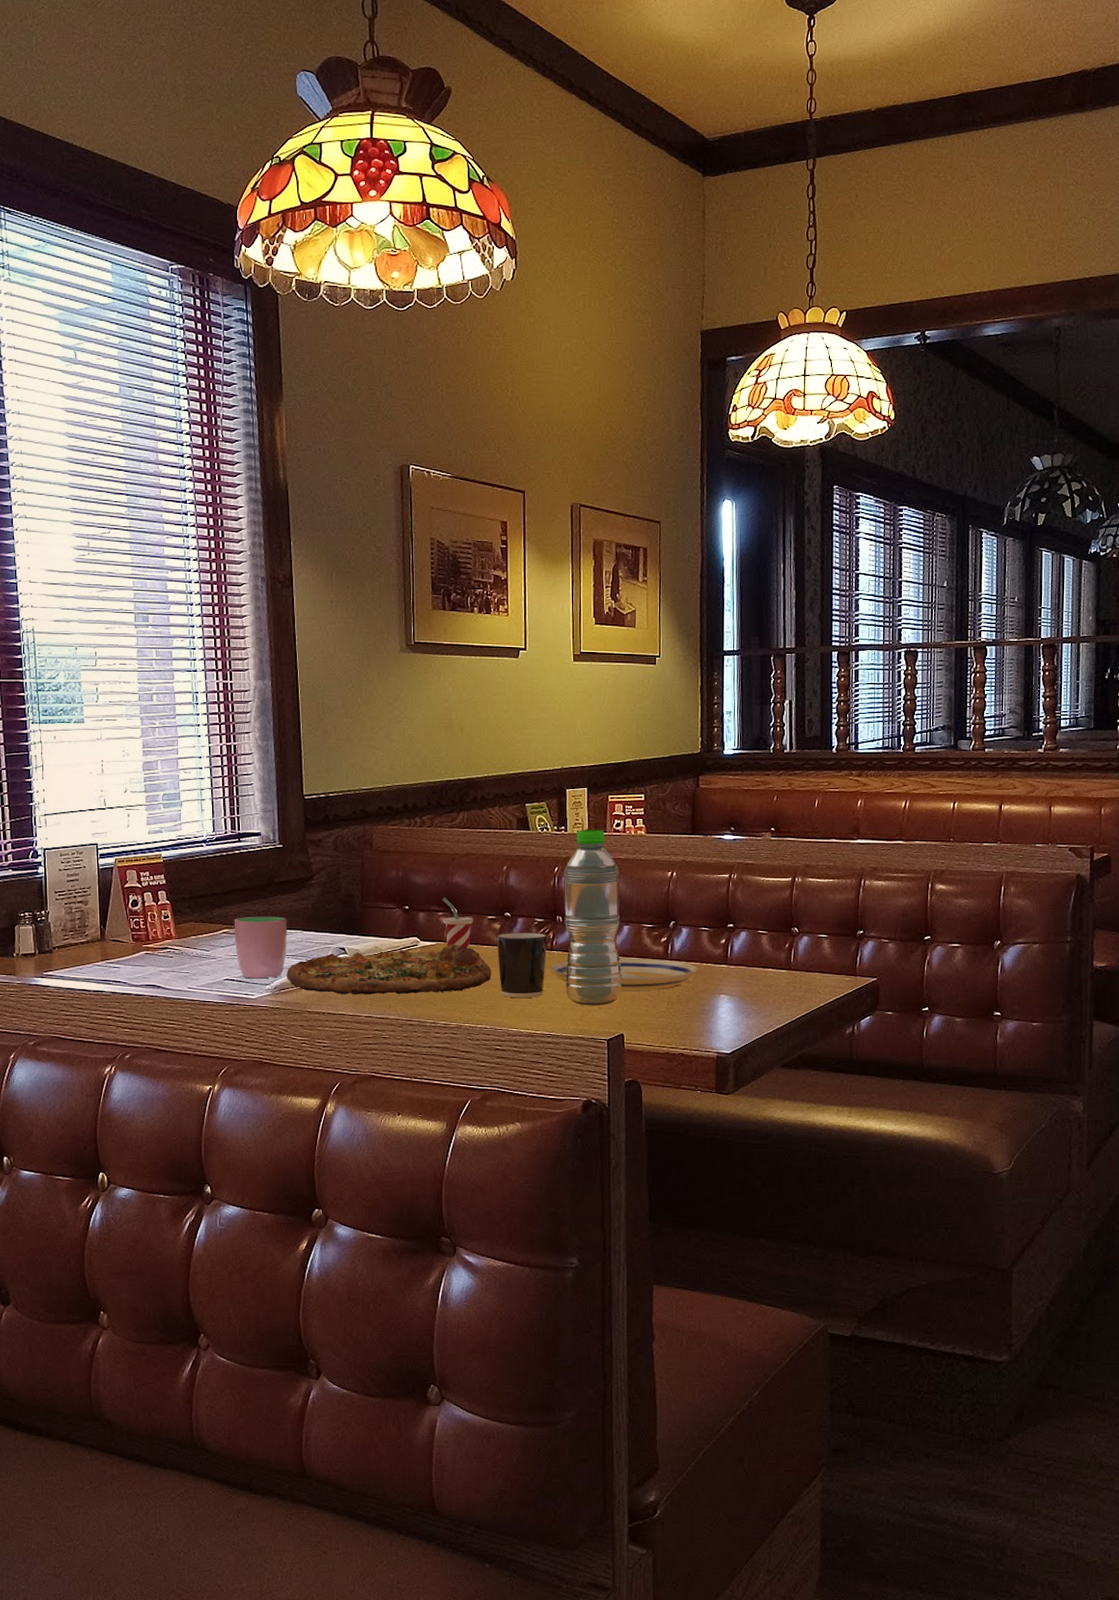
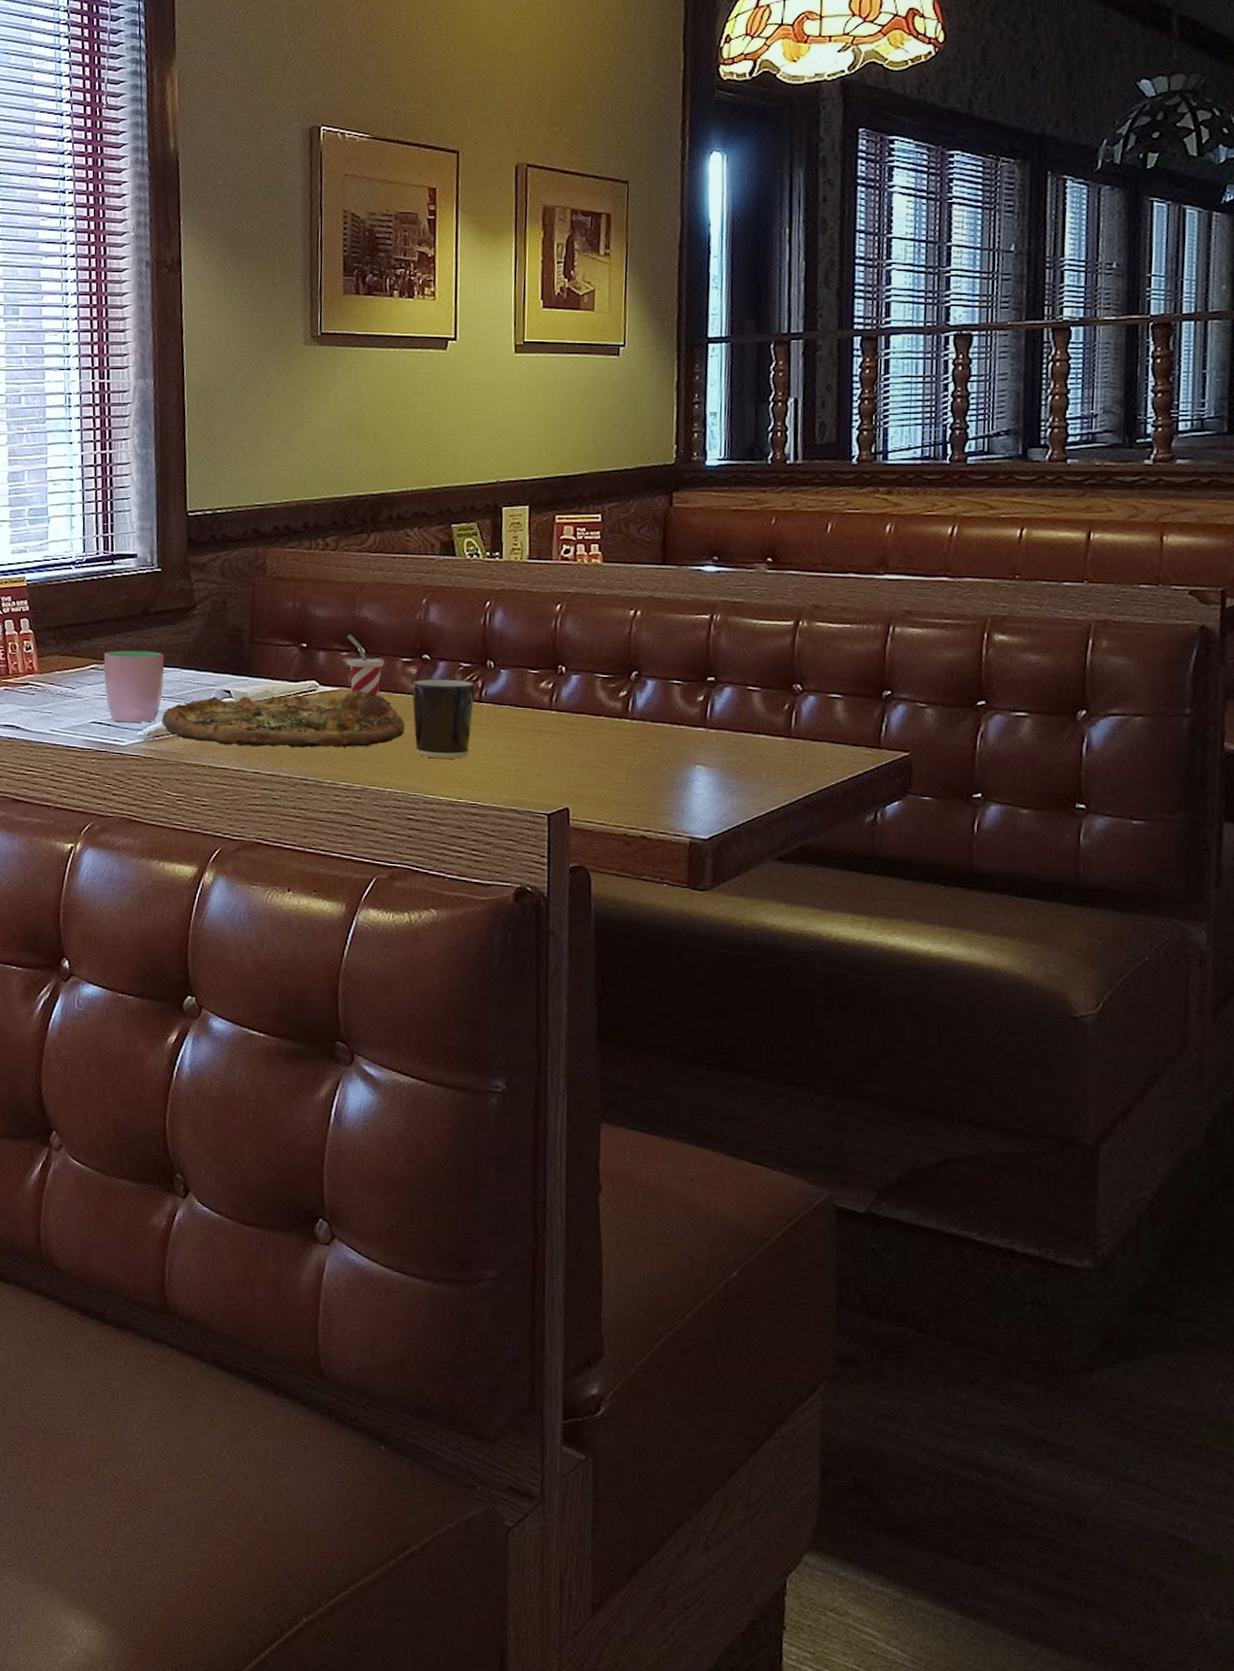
plate: present [549,958,699,992] -> none [477,714,668,757]
water bottle: present [563,829,623,1006] -> none [495,556,569,773]

